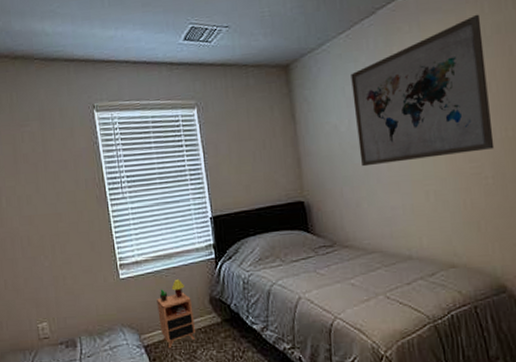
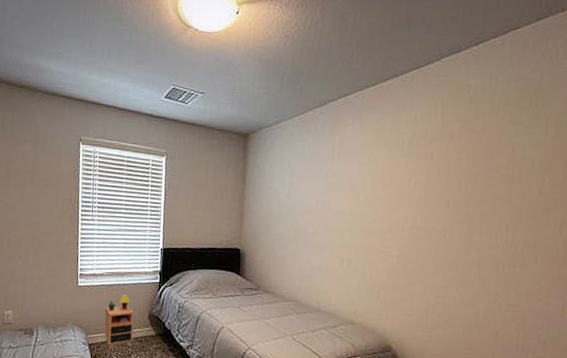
wall art: present [351,14,495,167] -> none [292,120,412,234]

